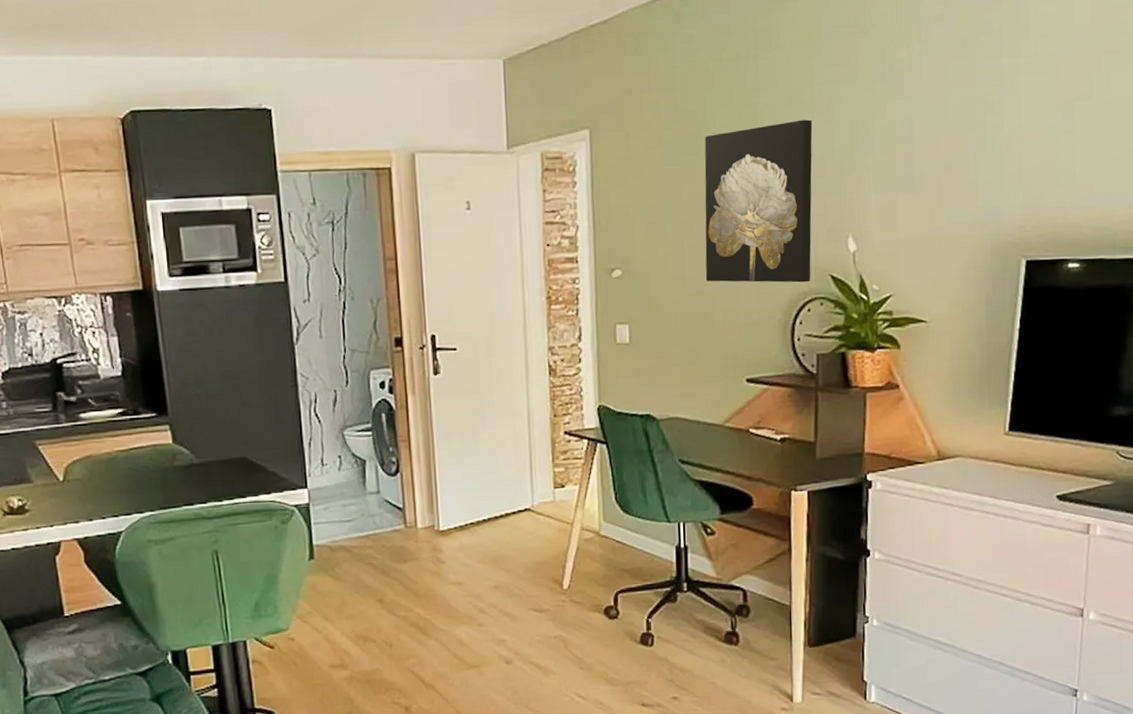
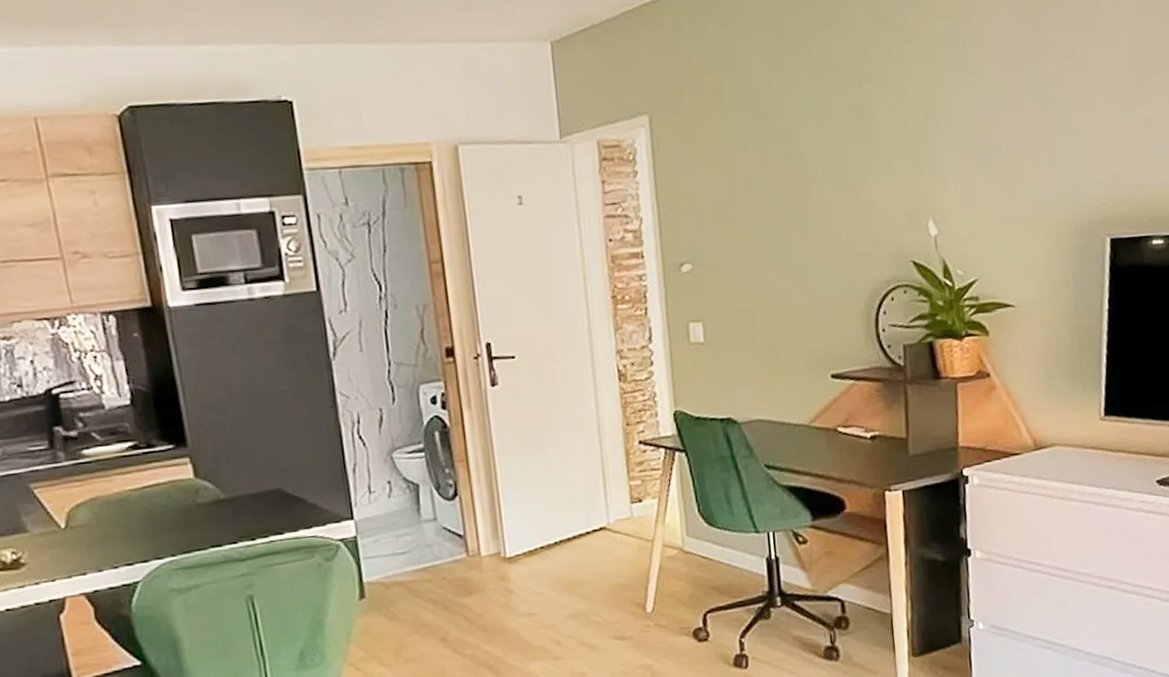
wall art: present [704,119,813,283] -> none [772,99,892,273]

